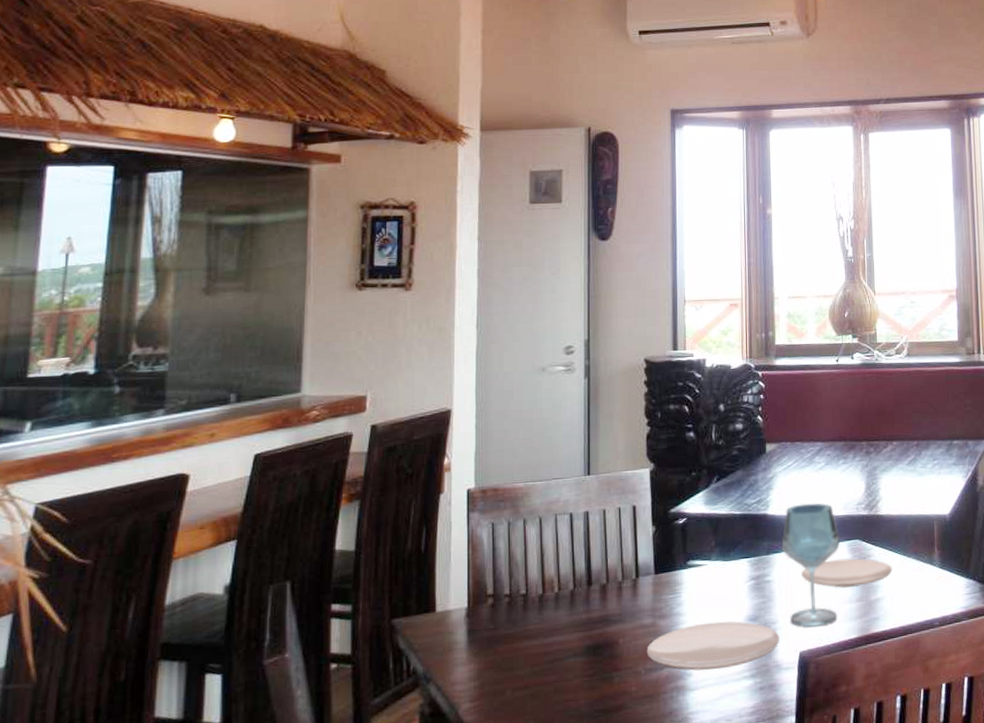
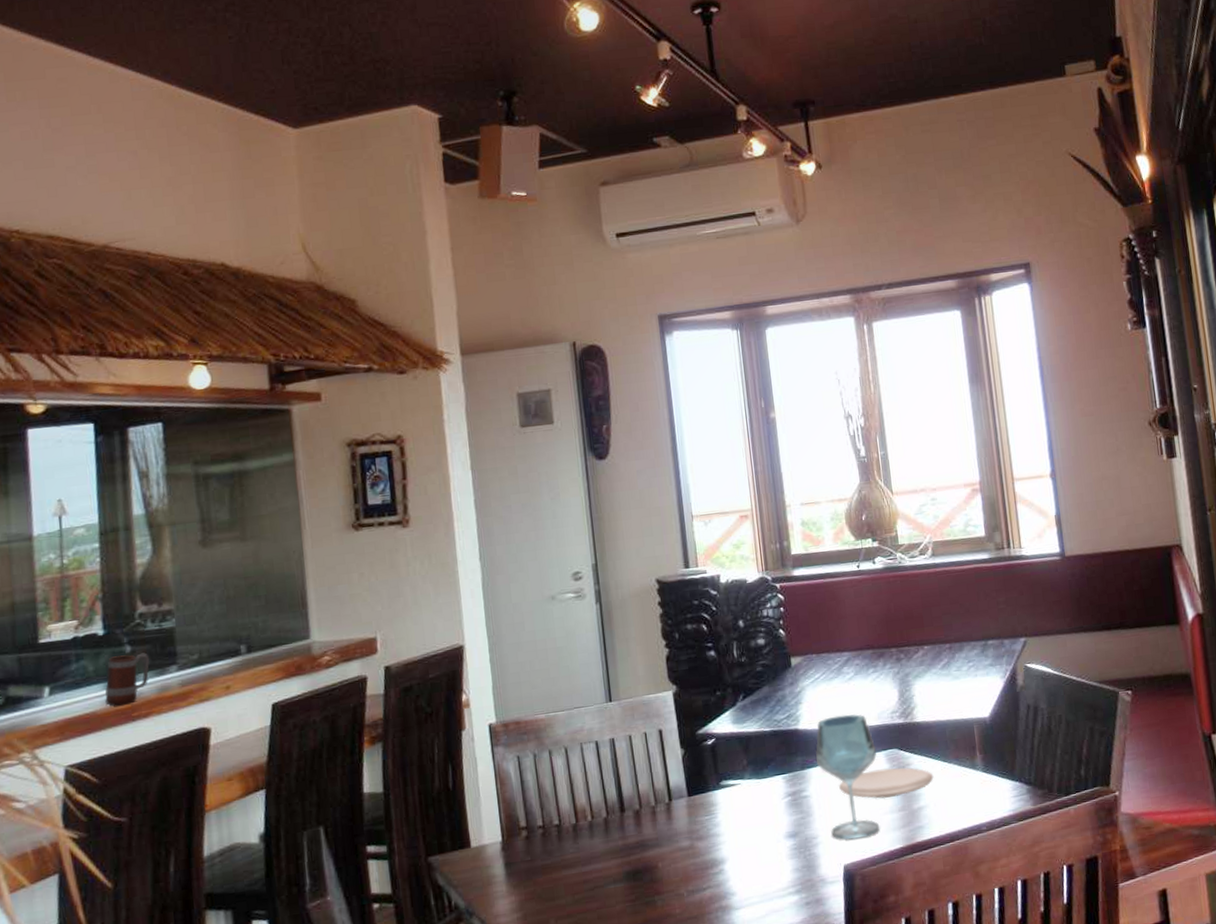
beer mug: none [86,394,137,446] -> present [105,652,149,706]
plate: present [646,621,780,671] -> none [687,838,823,890]

